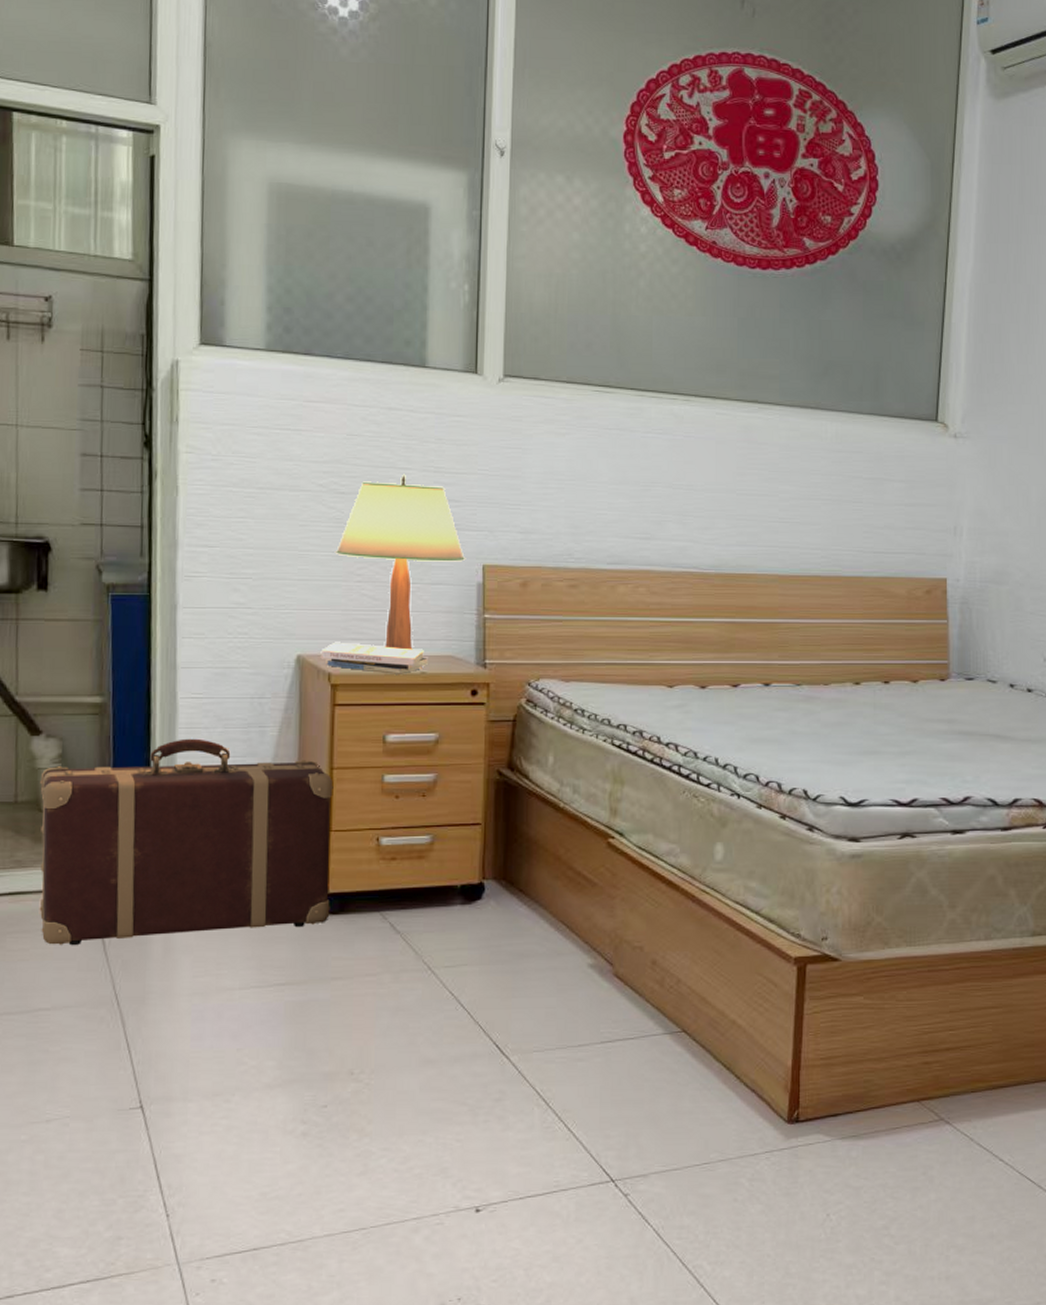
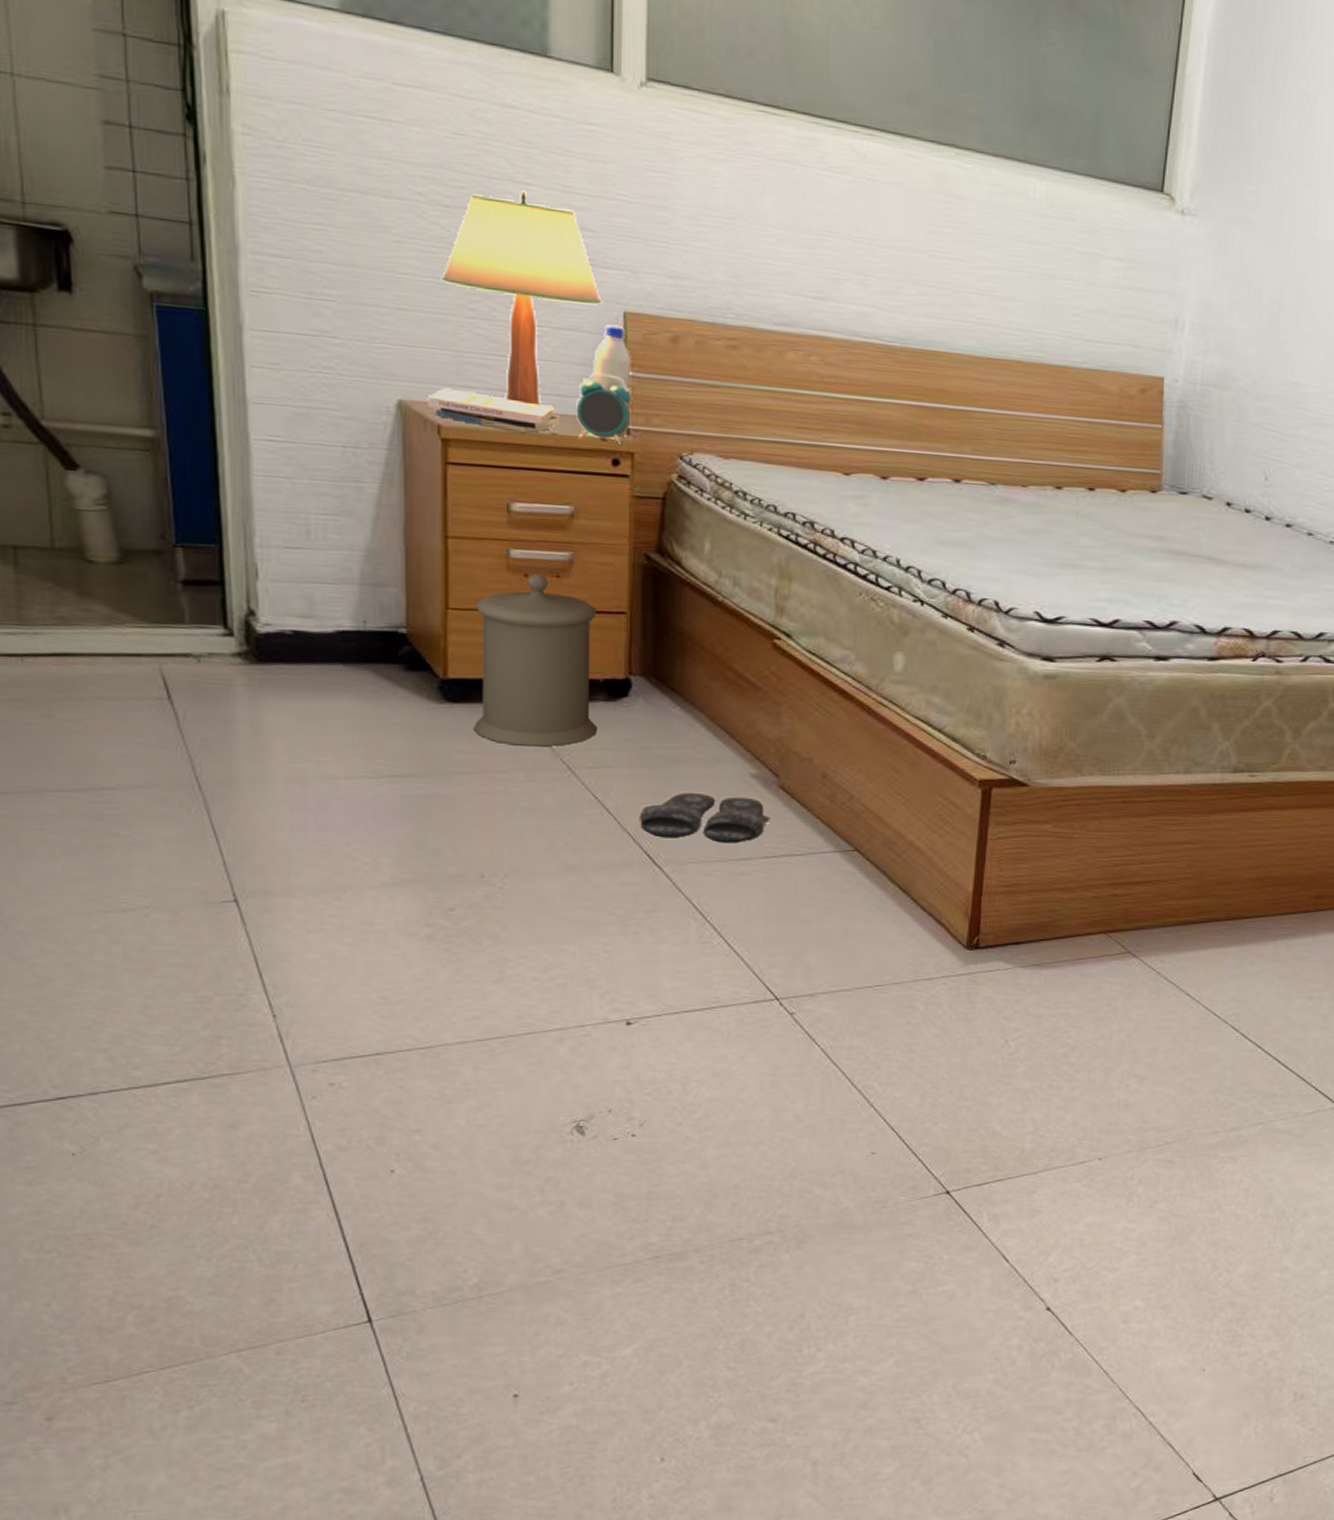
suitcase: present [39,738,334,945] -> none [82,488,450,718]
trash bin: none [349,794,456,950] -> present [474,573,598,747]
alarm clock: none [442,618,488,678] -> present [576,372,631,446]
water bottle: none [458,578,489,670] -> present [595,326,632,437]
slippers: none [490,984,606,1031] -> present [640,792,771,843]

